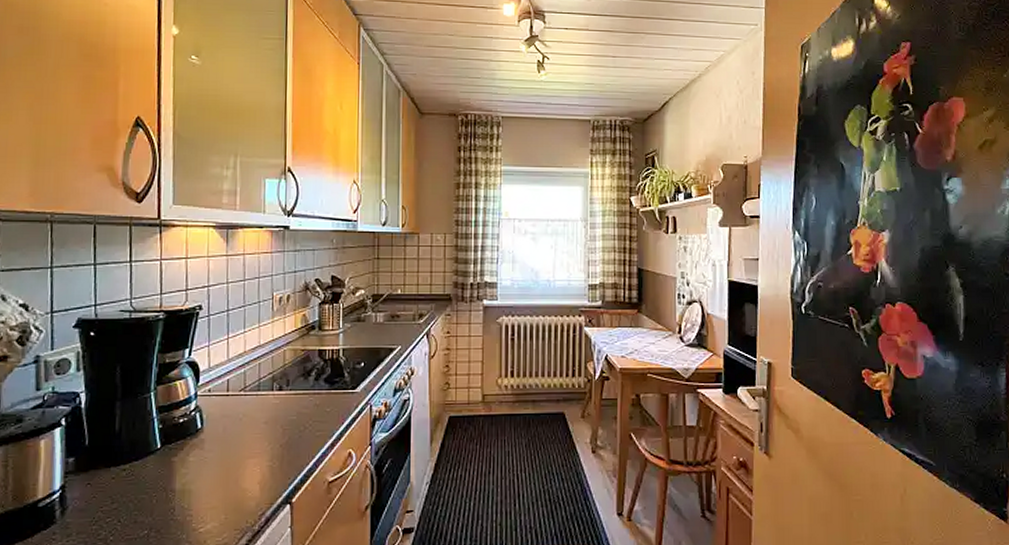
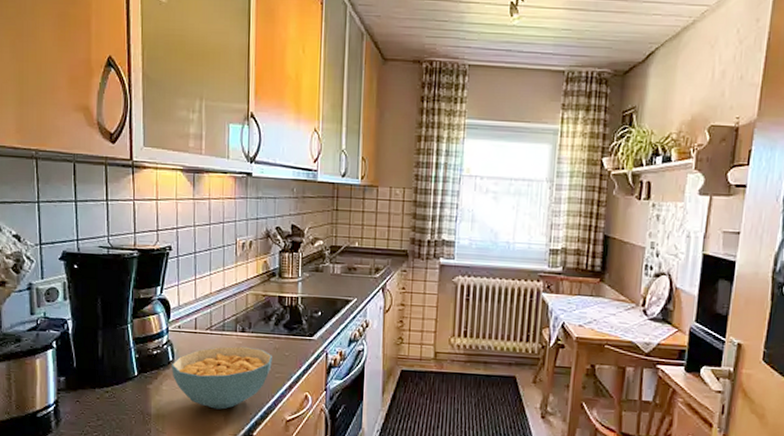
cereal bowl: none [199,405,314,477] -> present [171,346,273,410]

